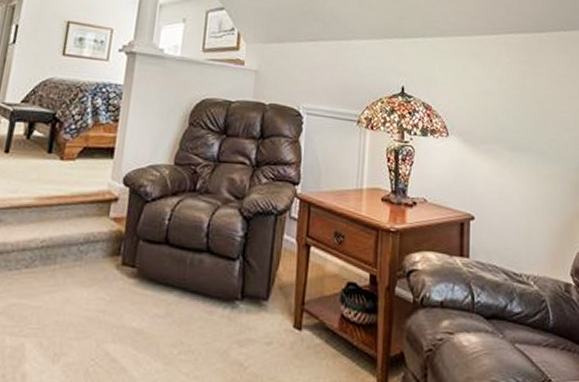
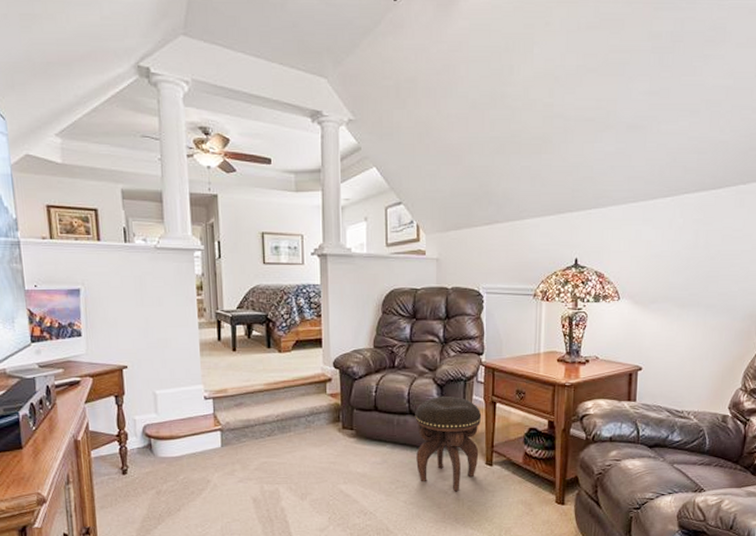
footstool: none [208,232,293,365] -> present [415,396,482,492]

